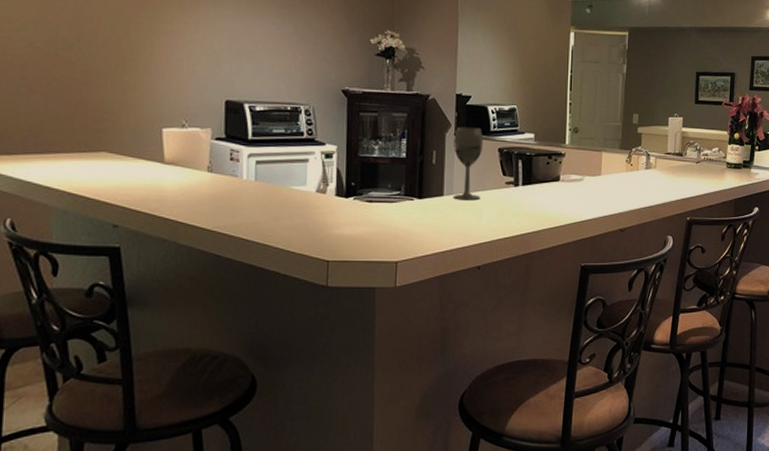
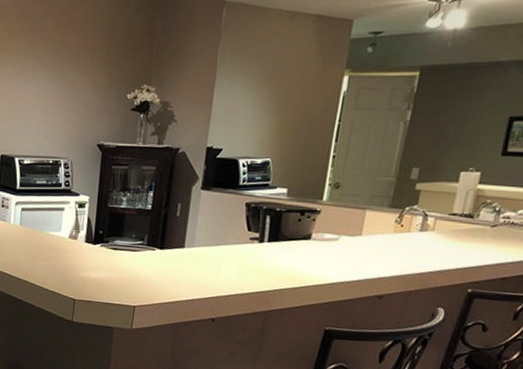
wine glass: present [454,126,484,201] -> none [194,180,231,254]

